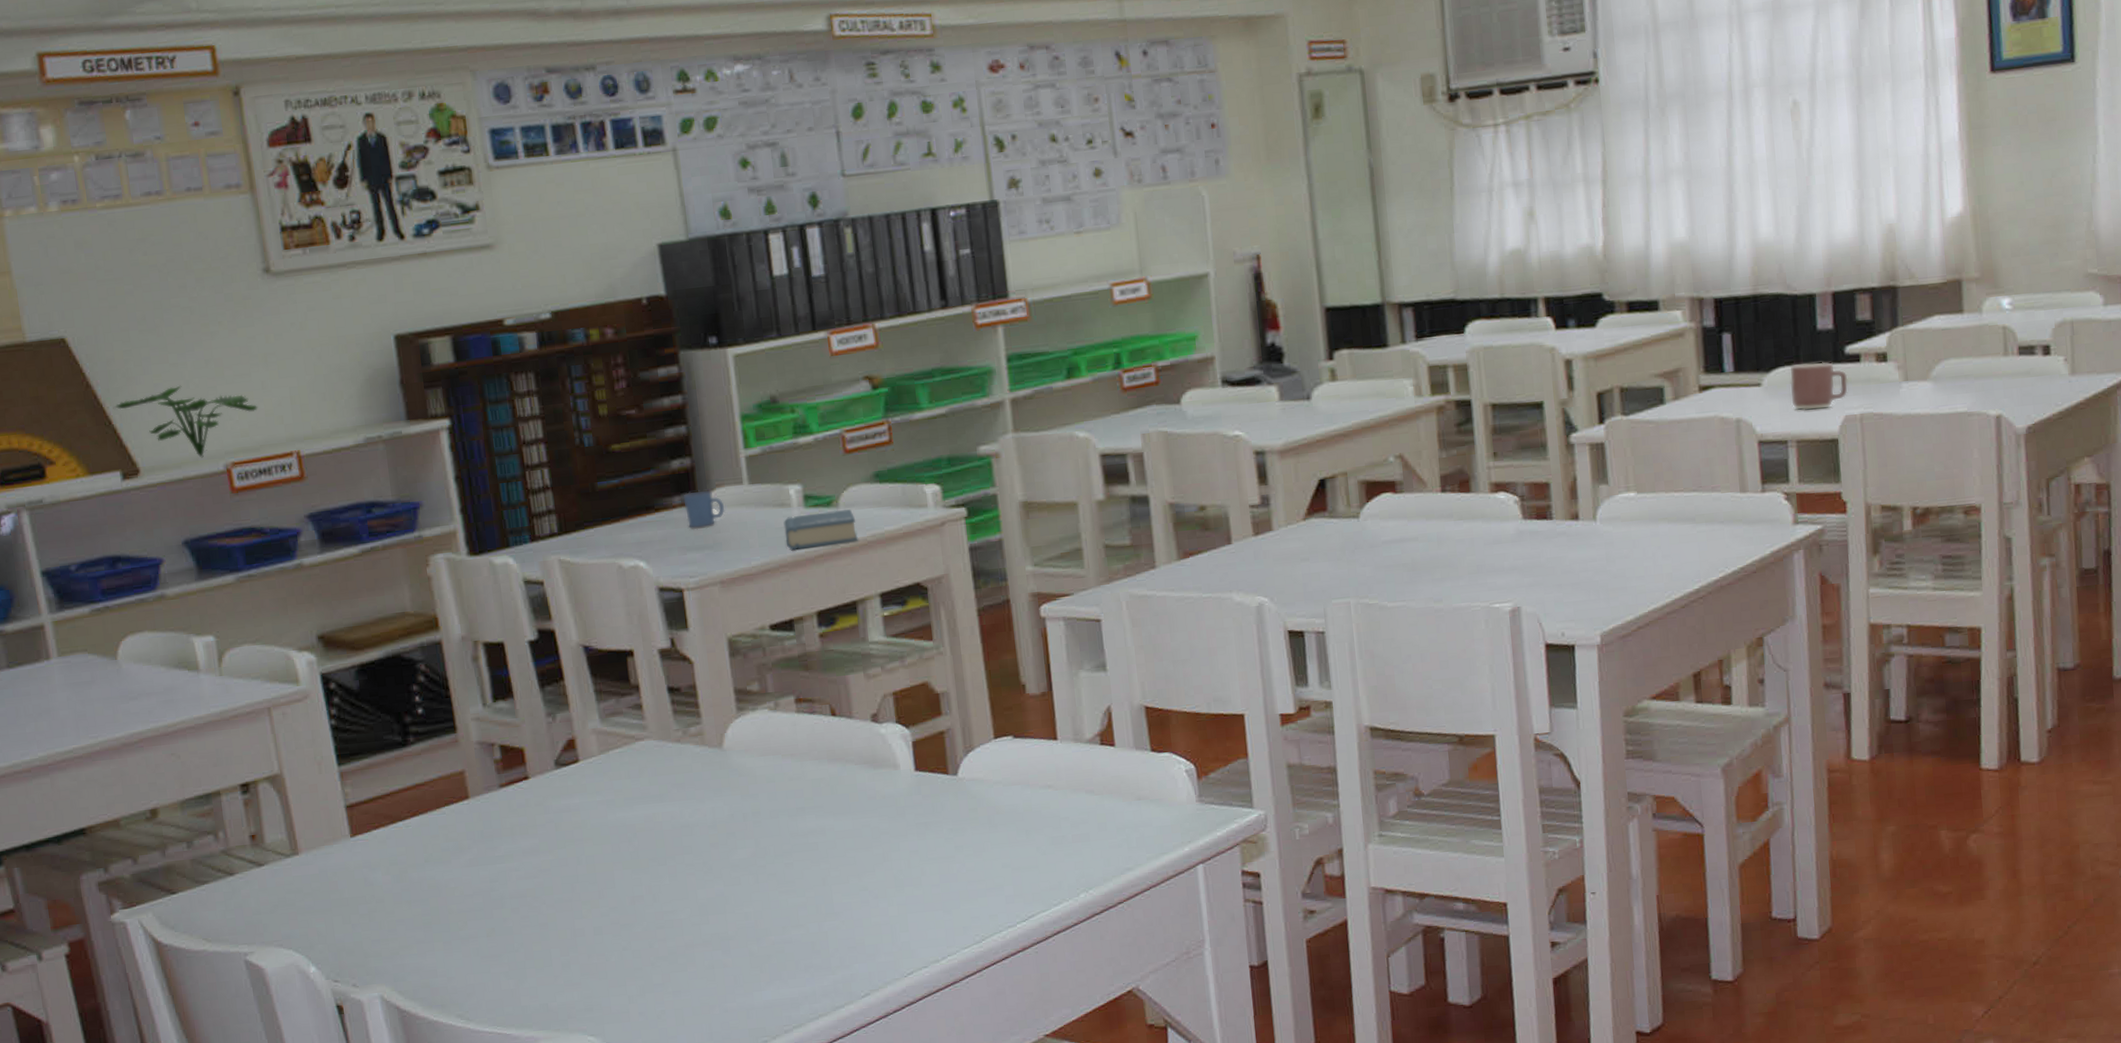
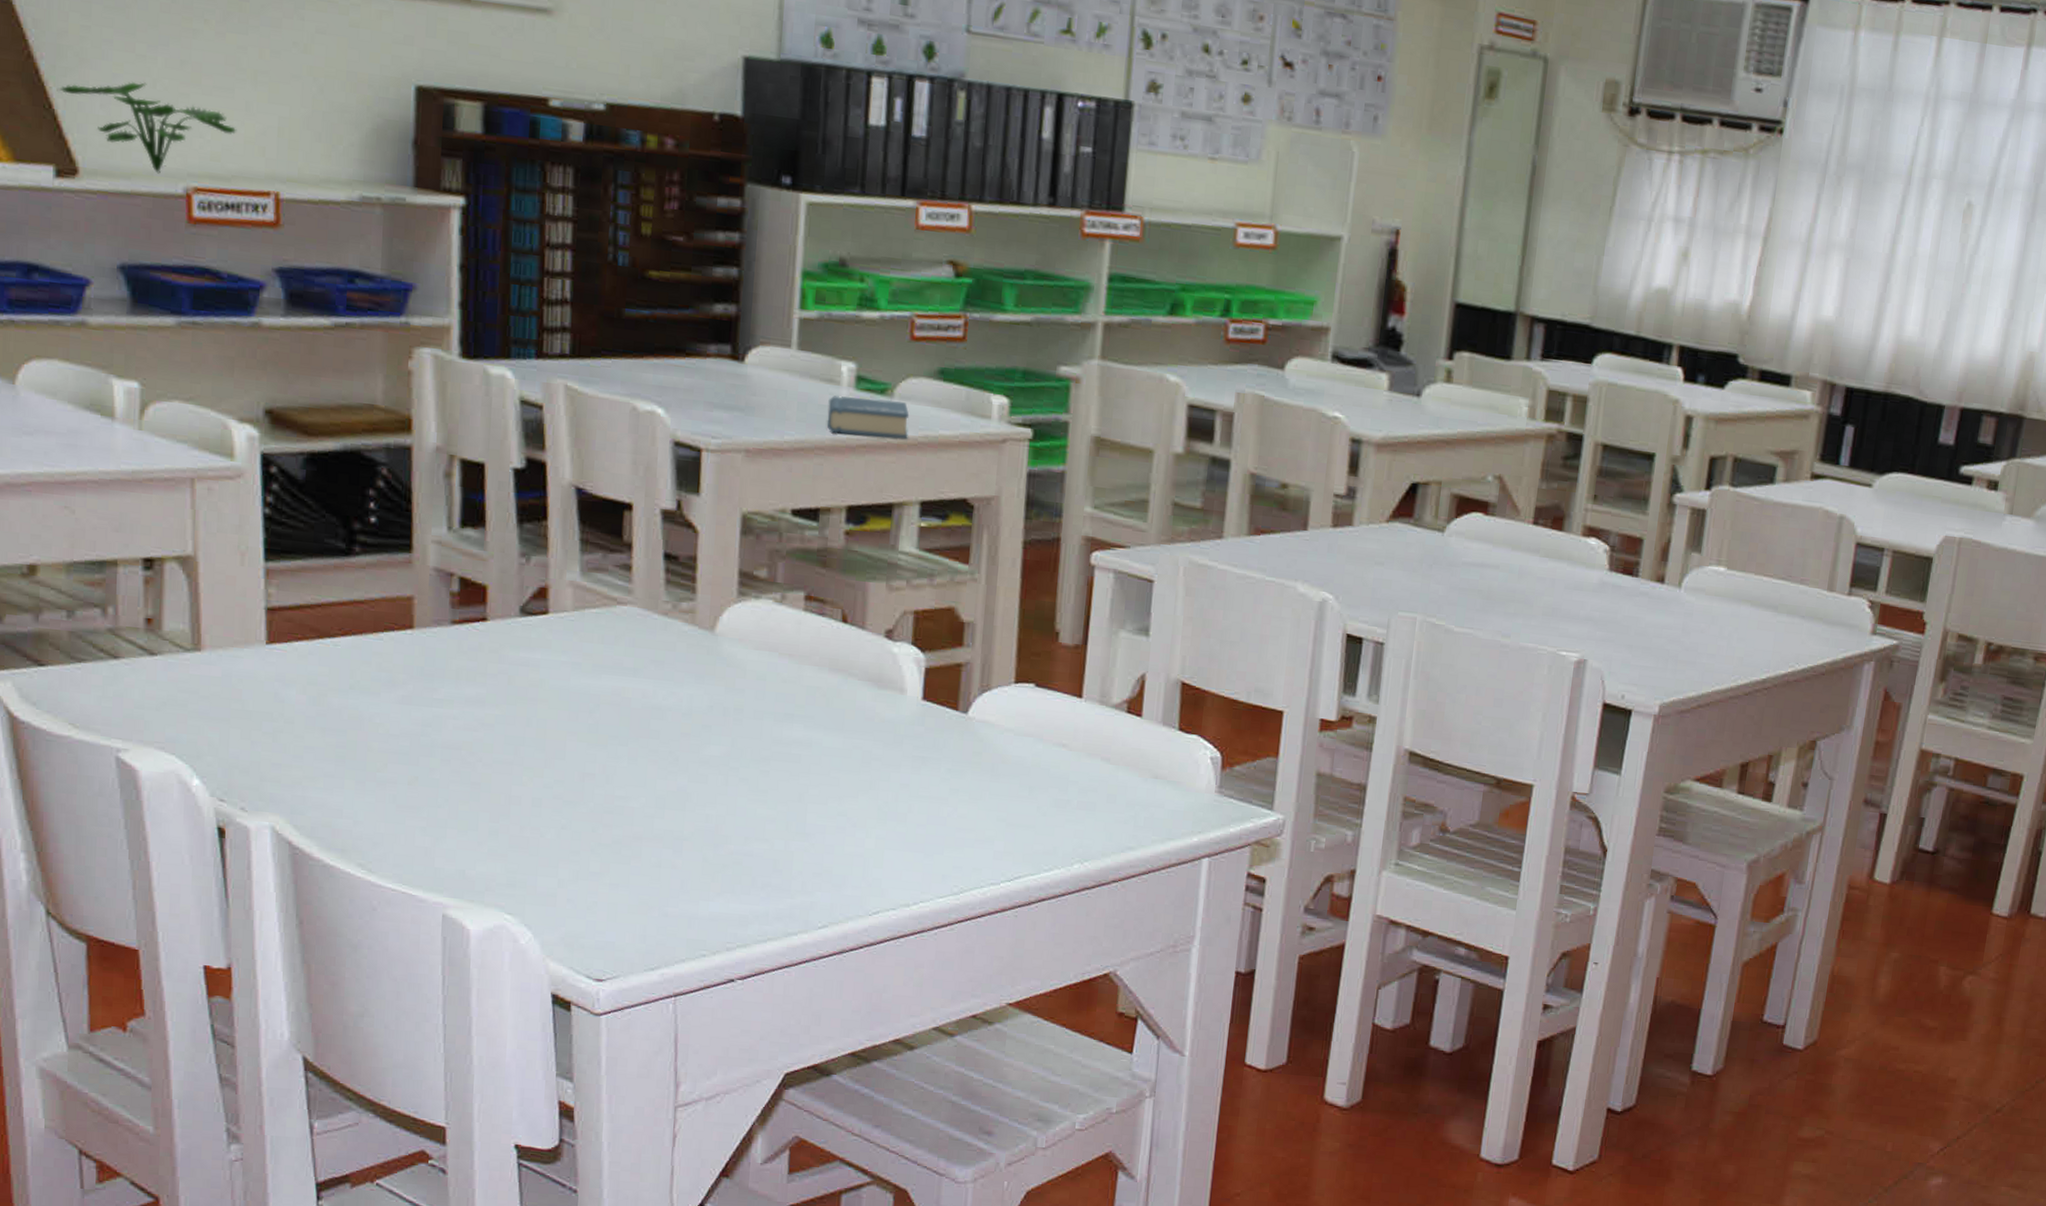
mug: present [683,491,725,530] -> none [719,343,766,389]
mug: present [1790,362,1848,410] -> none [1896,473,1957,524]

